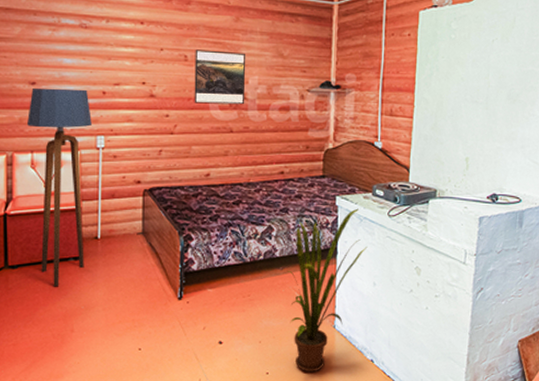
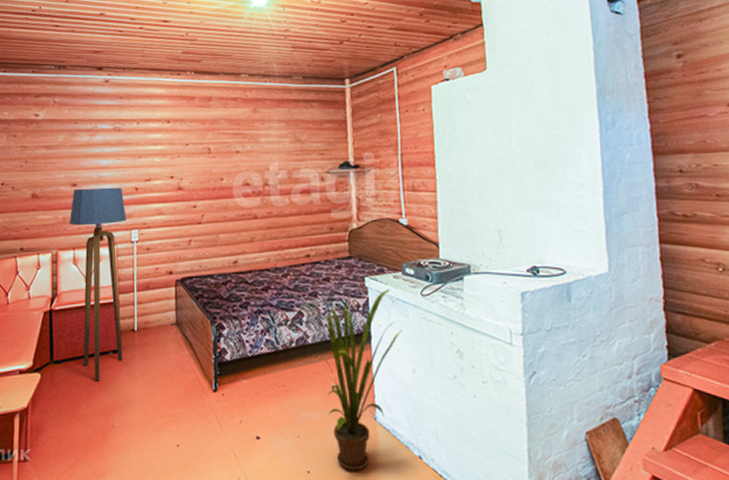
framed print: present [194,49,245,105] -> none [217,141,266,193]

